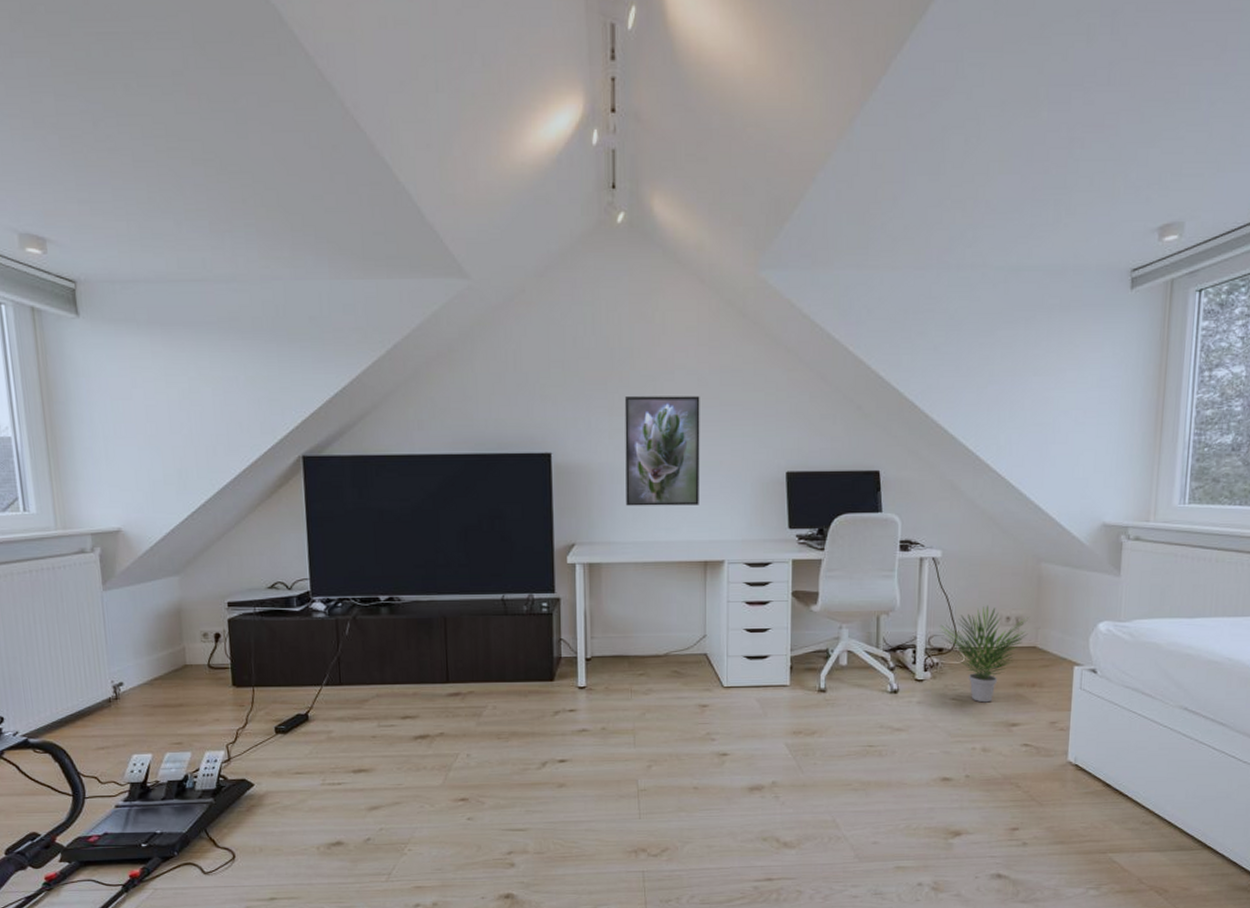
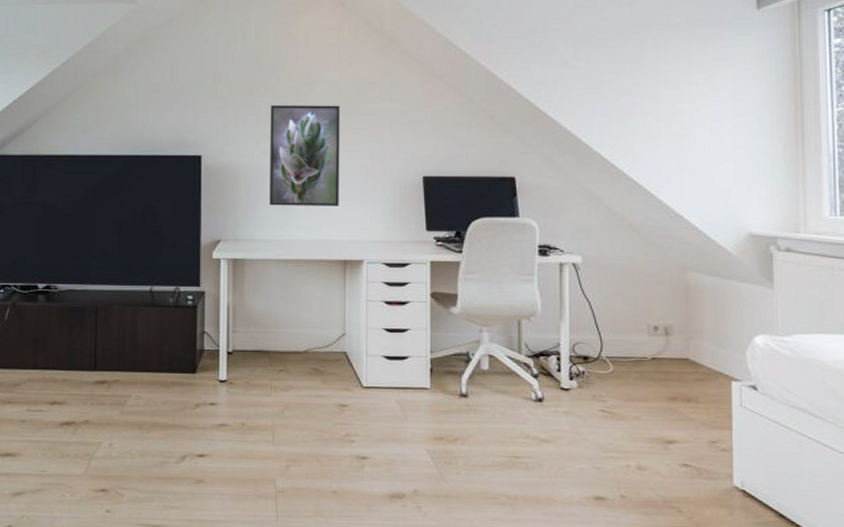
potted plant: present [939,605,1029,703] -> none [583,313,679,417]

